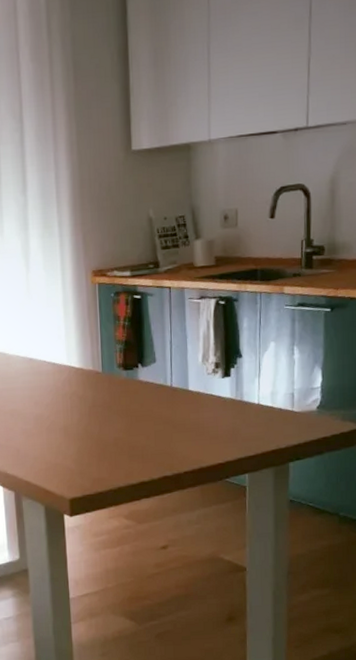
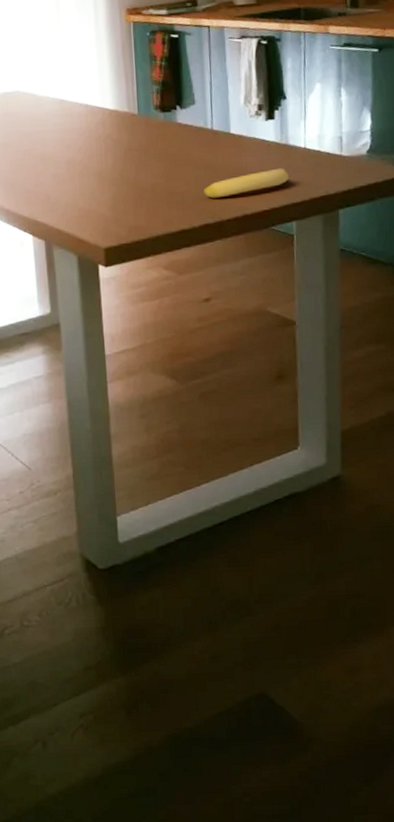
banana: none [163,423,243,452] -> present [204,168,289,199]

